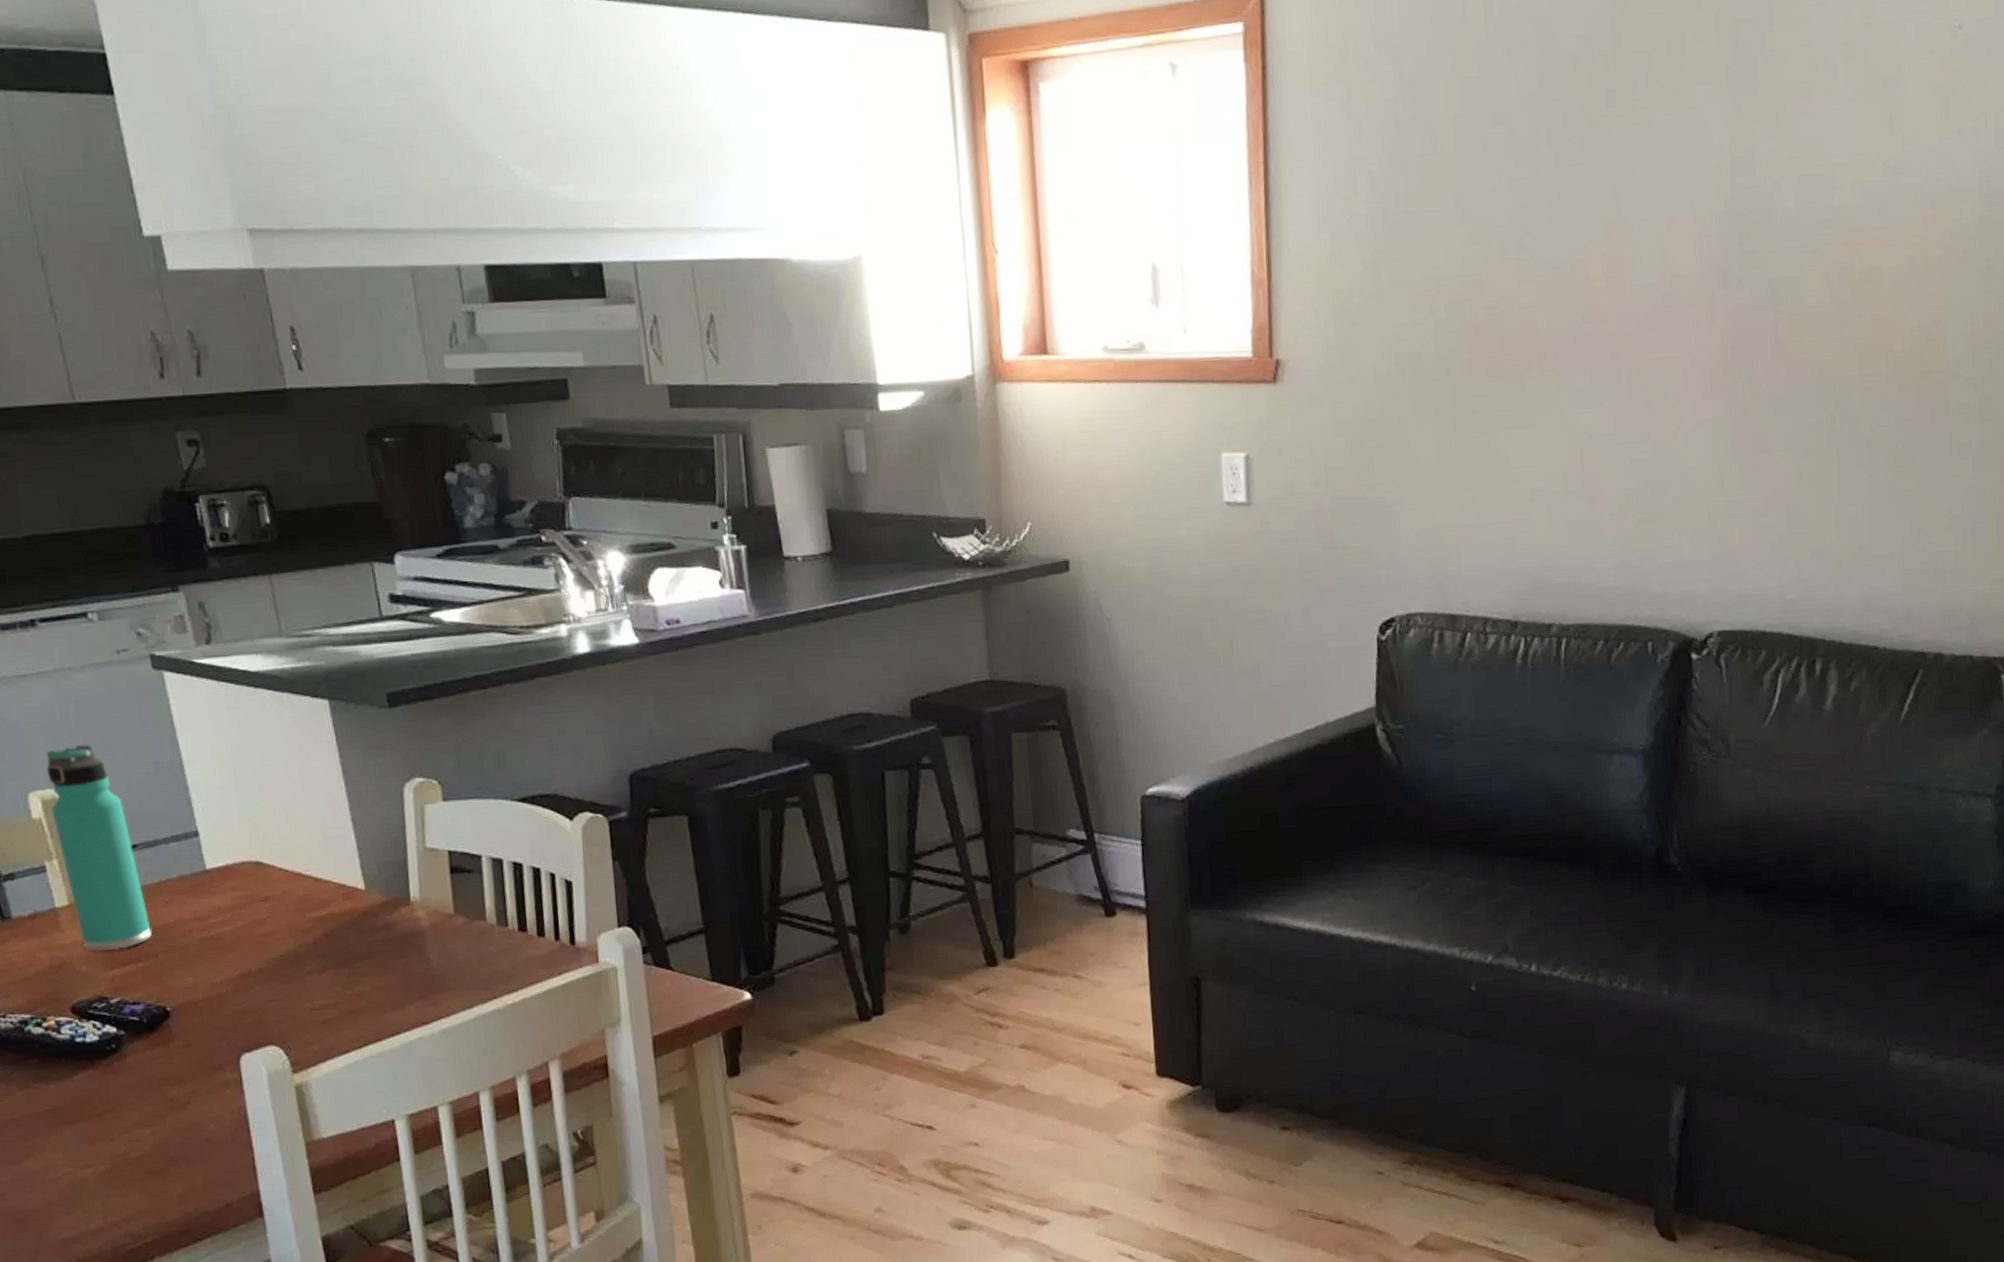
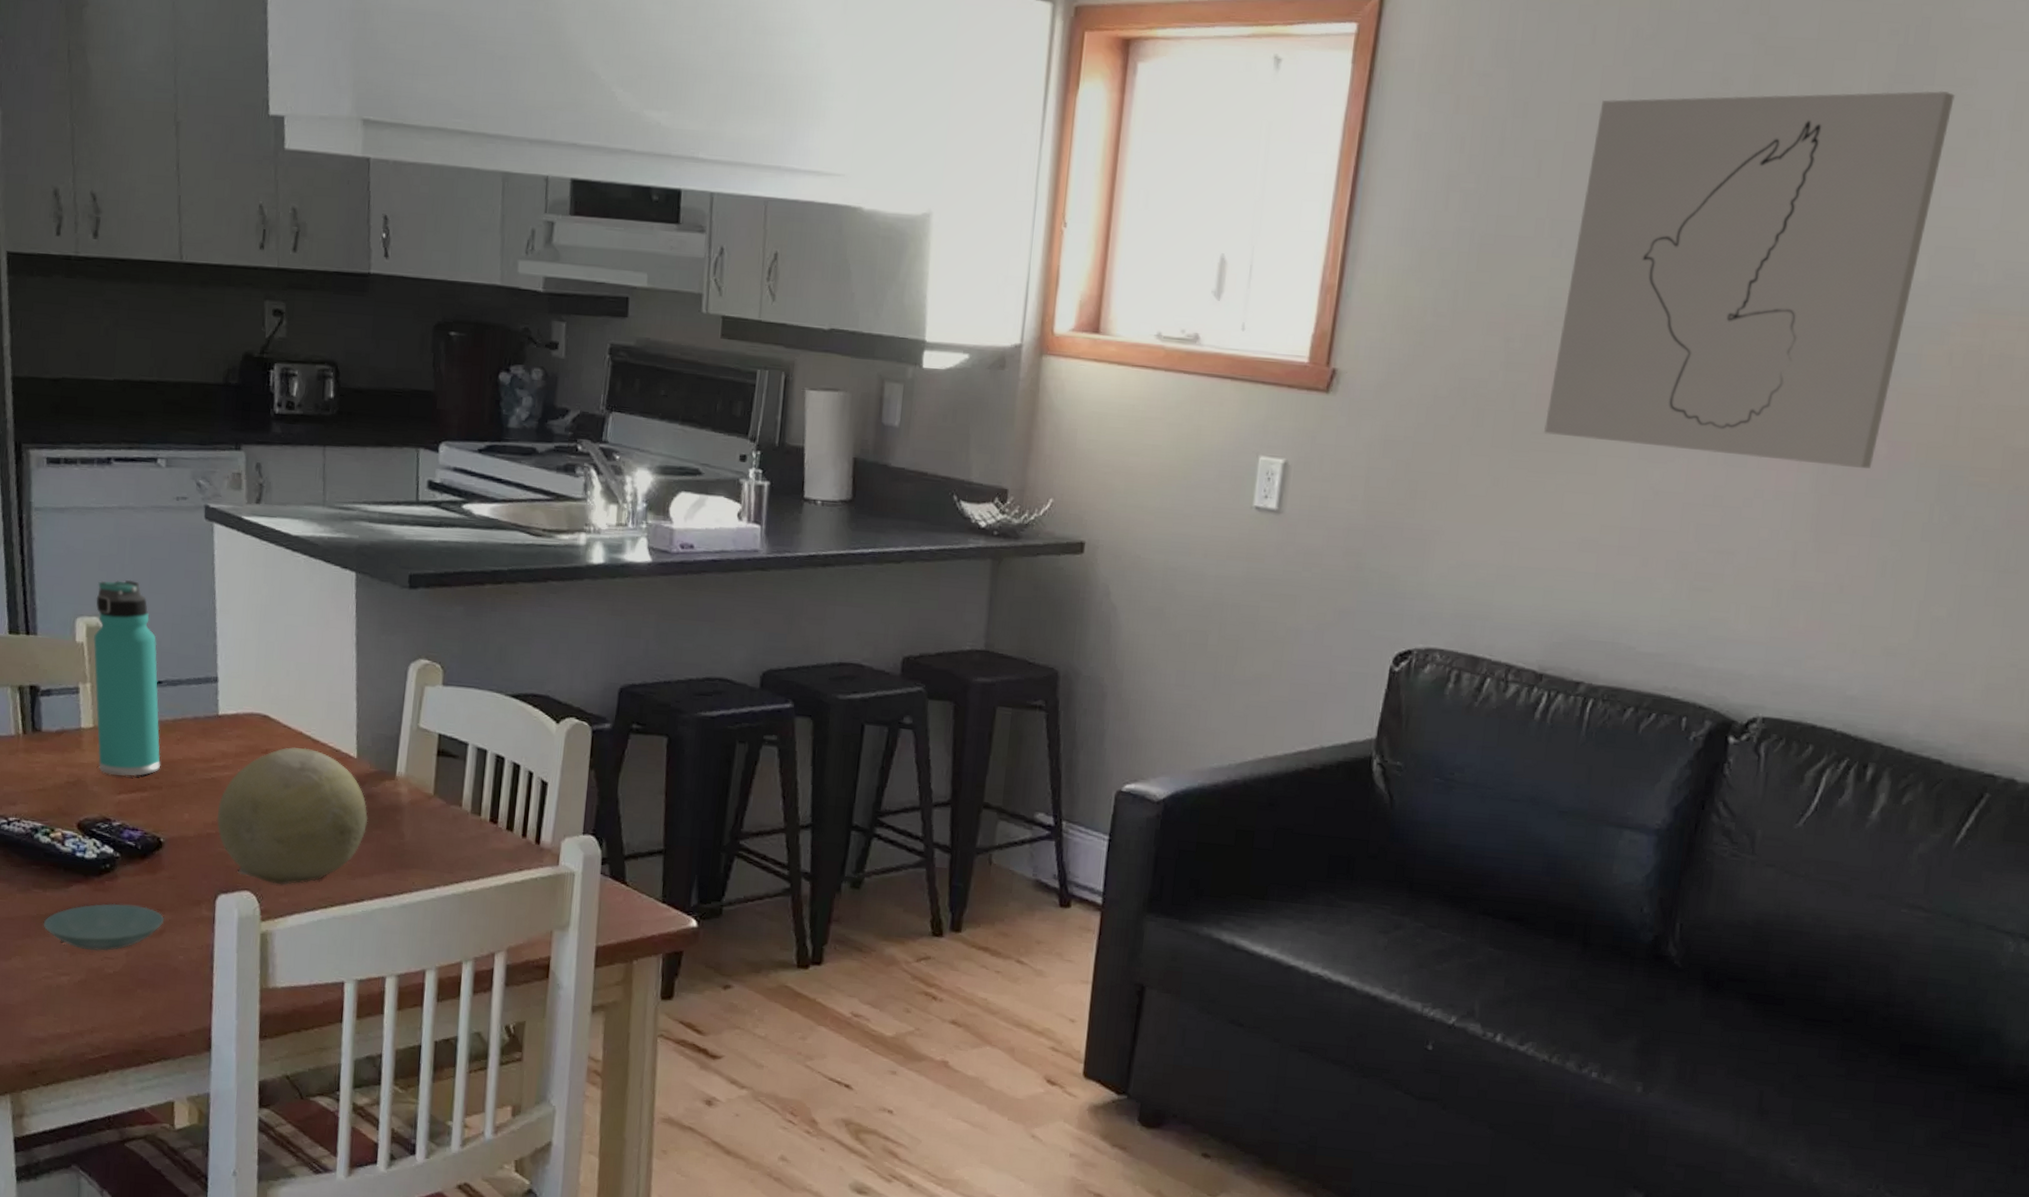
saucer: none [52,1081,187,1137] -> present [43,903,165,951]
fruit: none [224,888,390,1033] -> present [216,747,368,885]
wall art: none [1479,30,1793,396] -> present [1543,90,1955,469]

